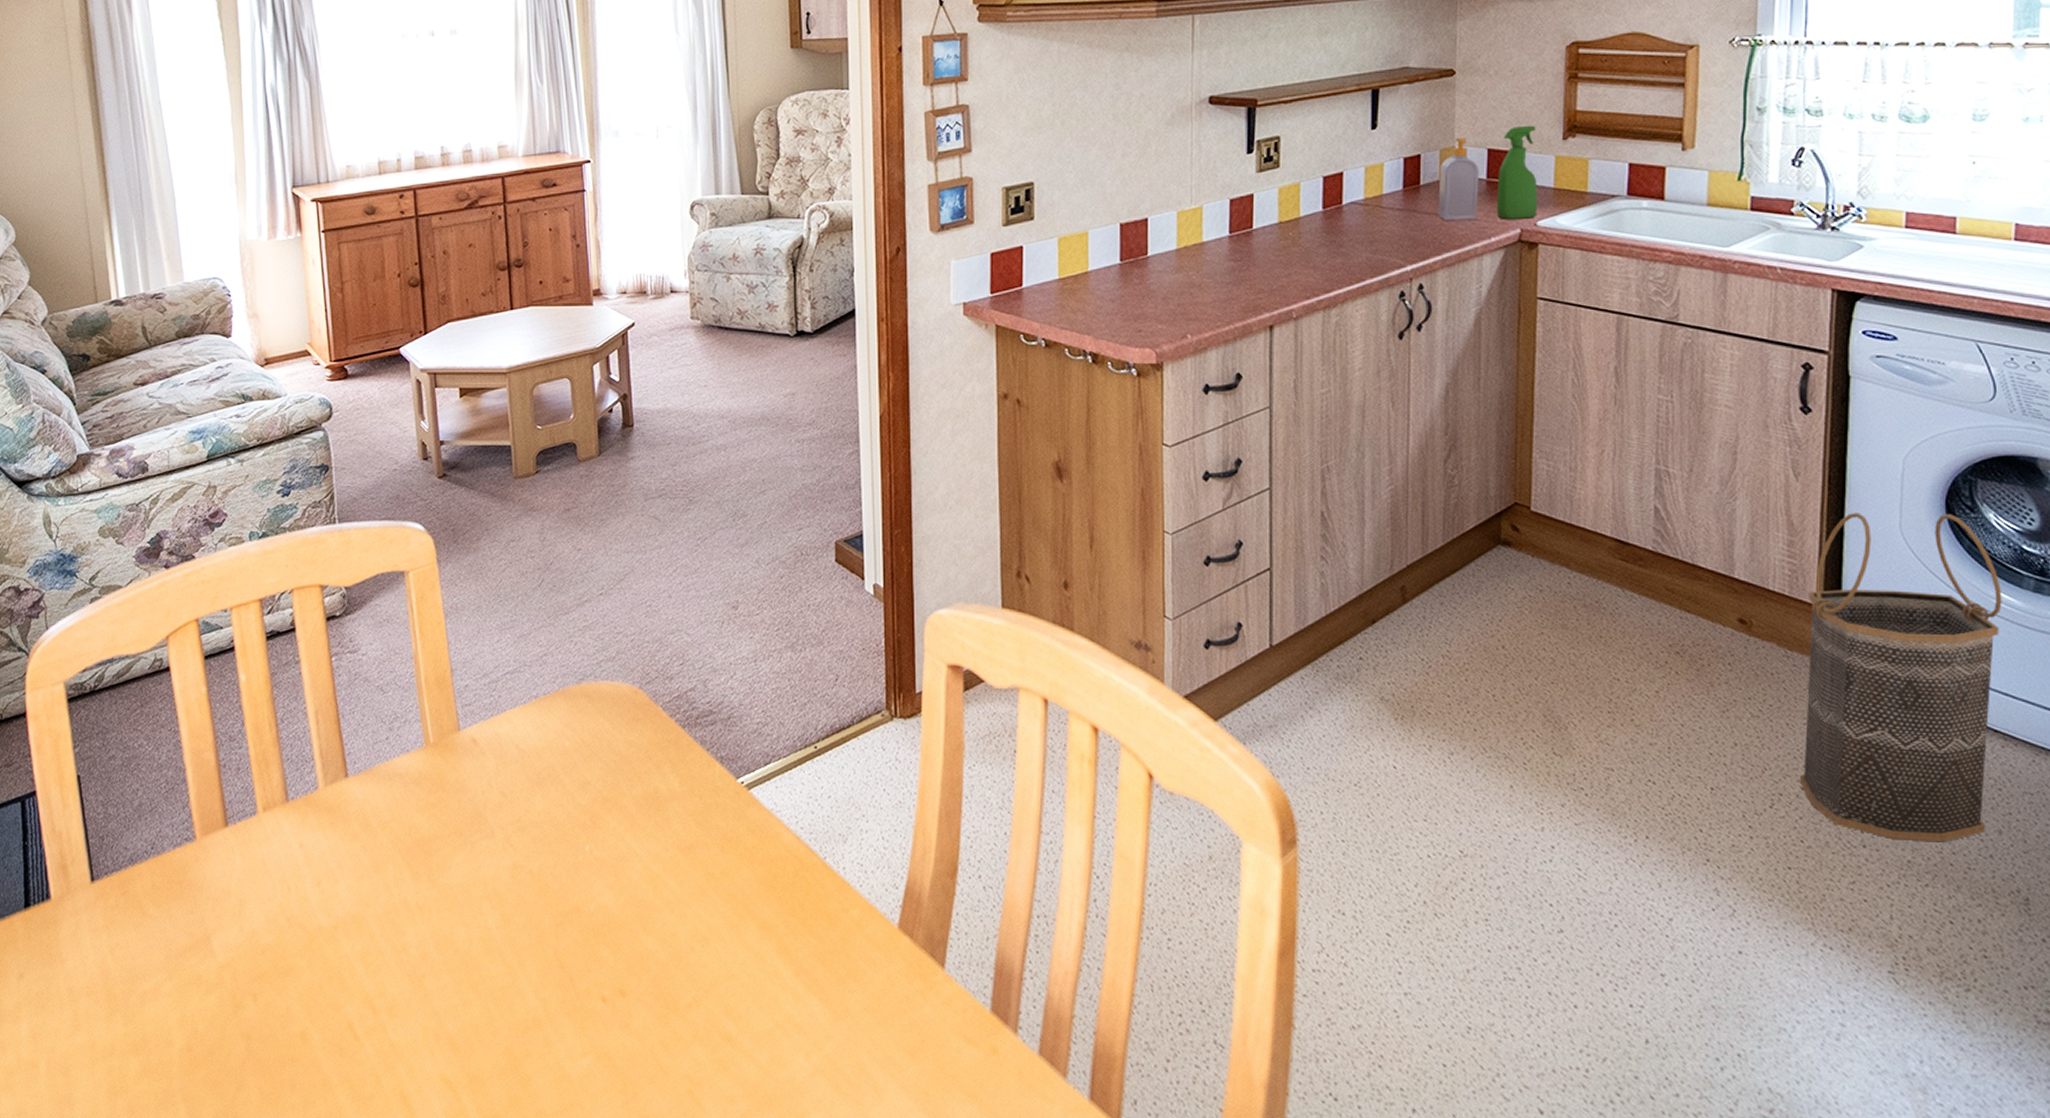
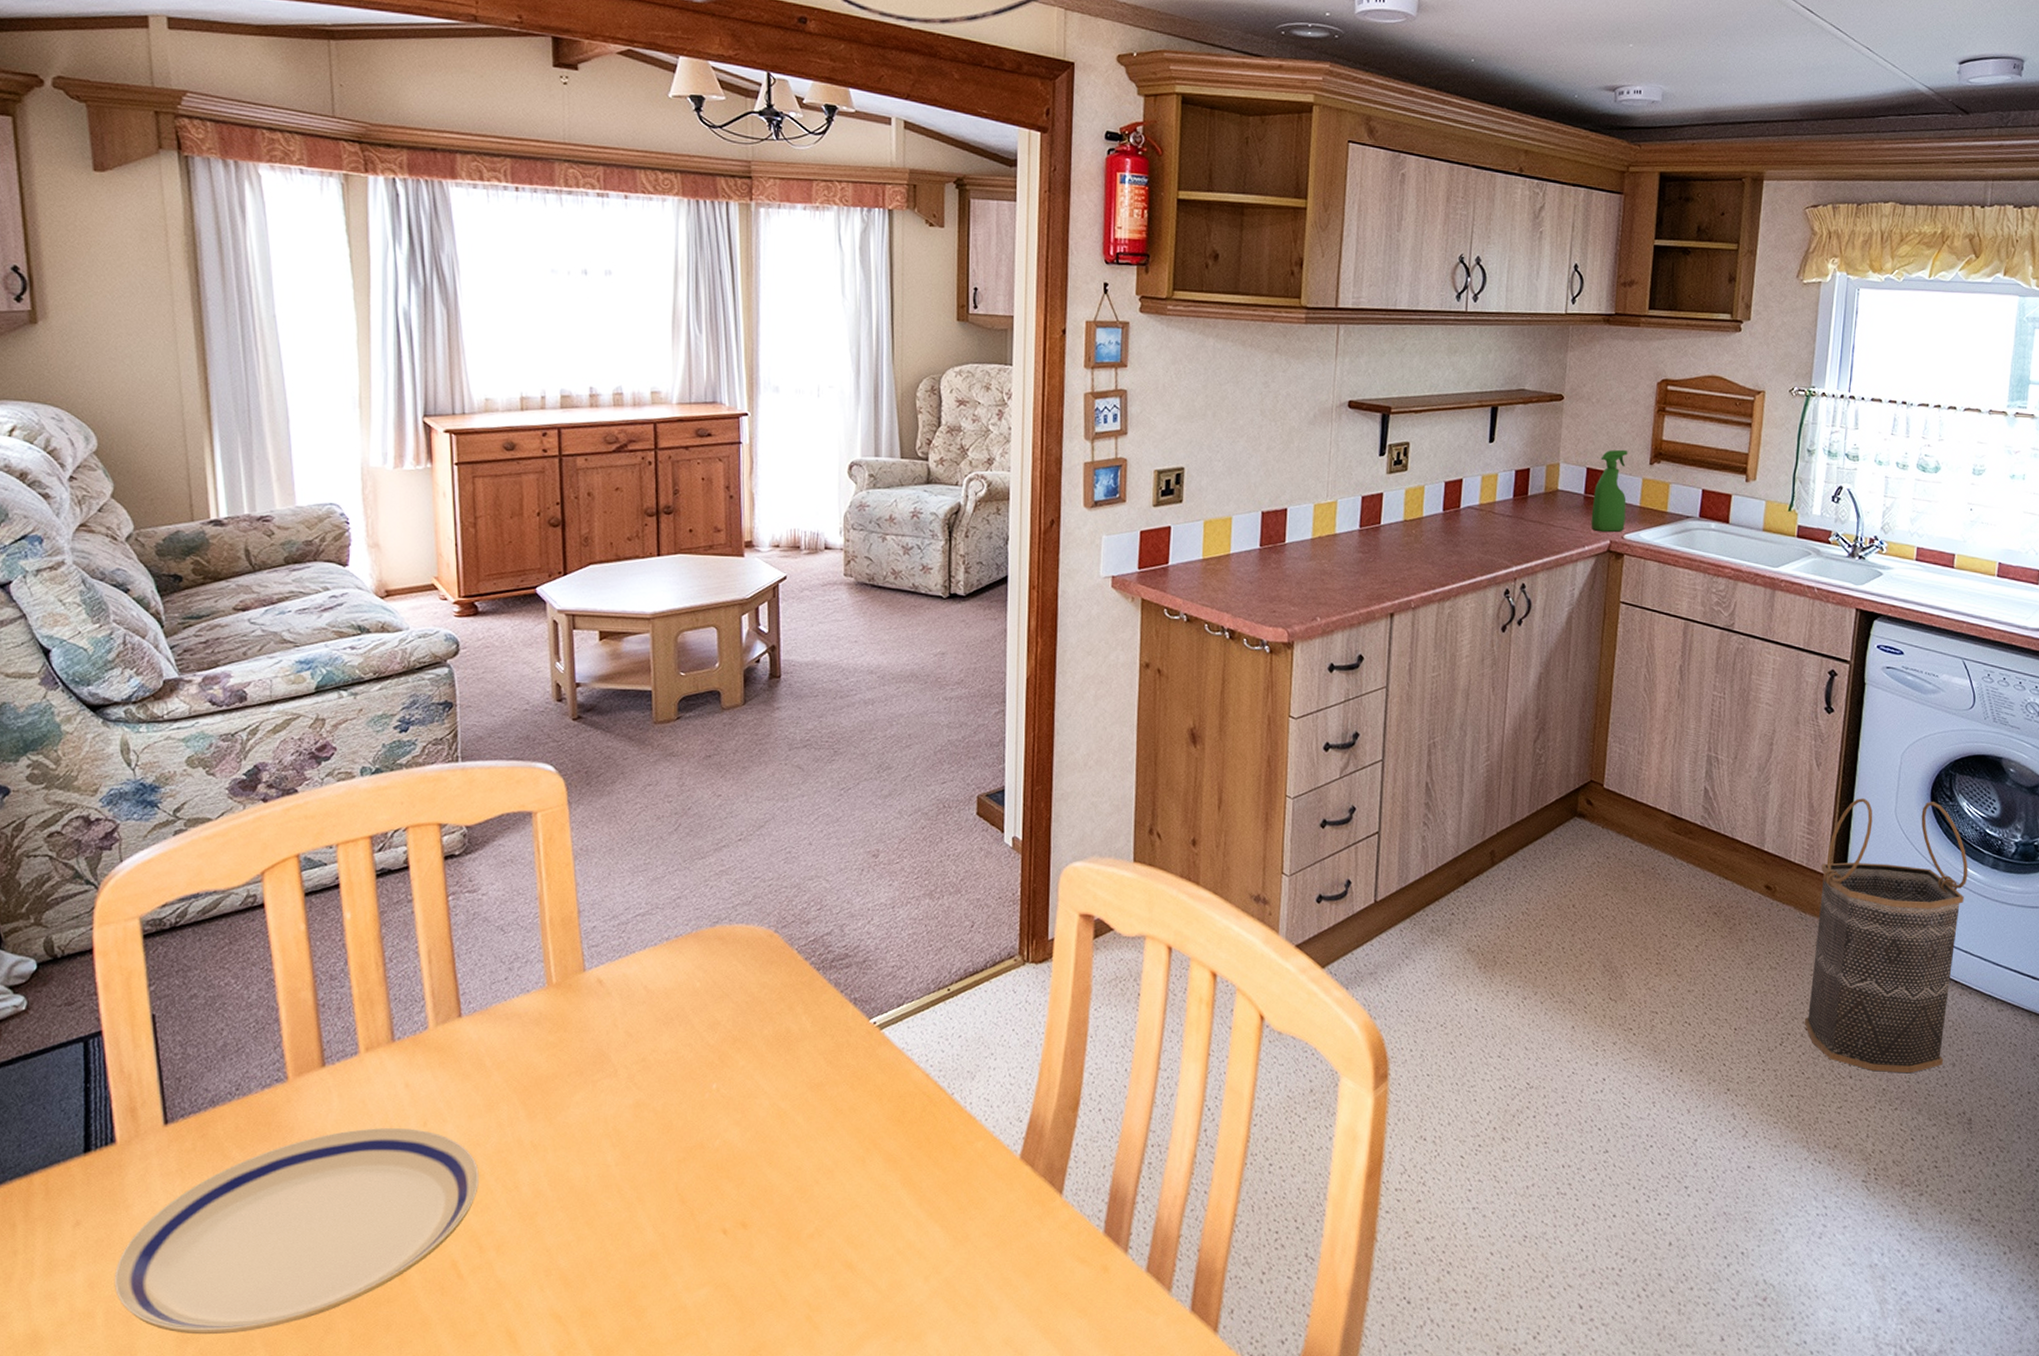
plate: none [53,887,370,1088] -> present [114,1128,479,1335]
soap bottle: present [1438,138,1479,222] -> none [1542,456,1578,531]

